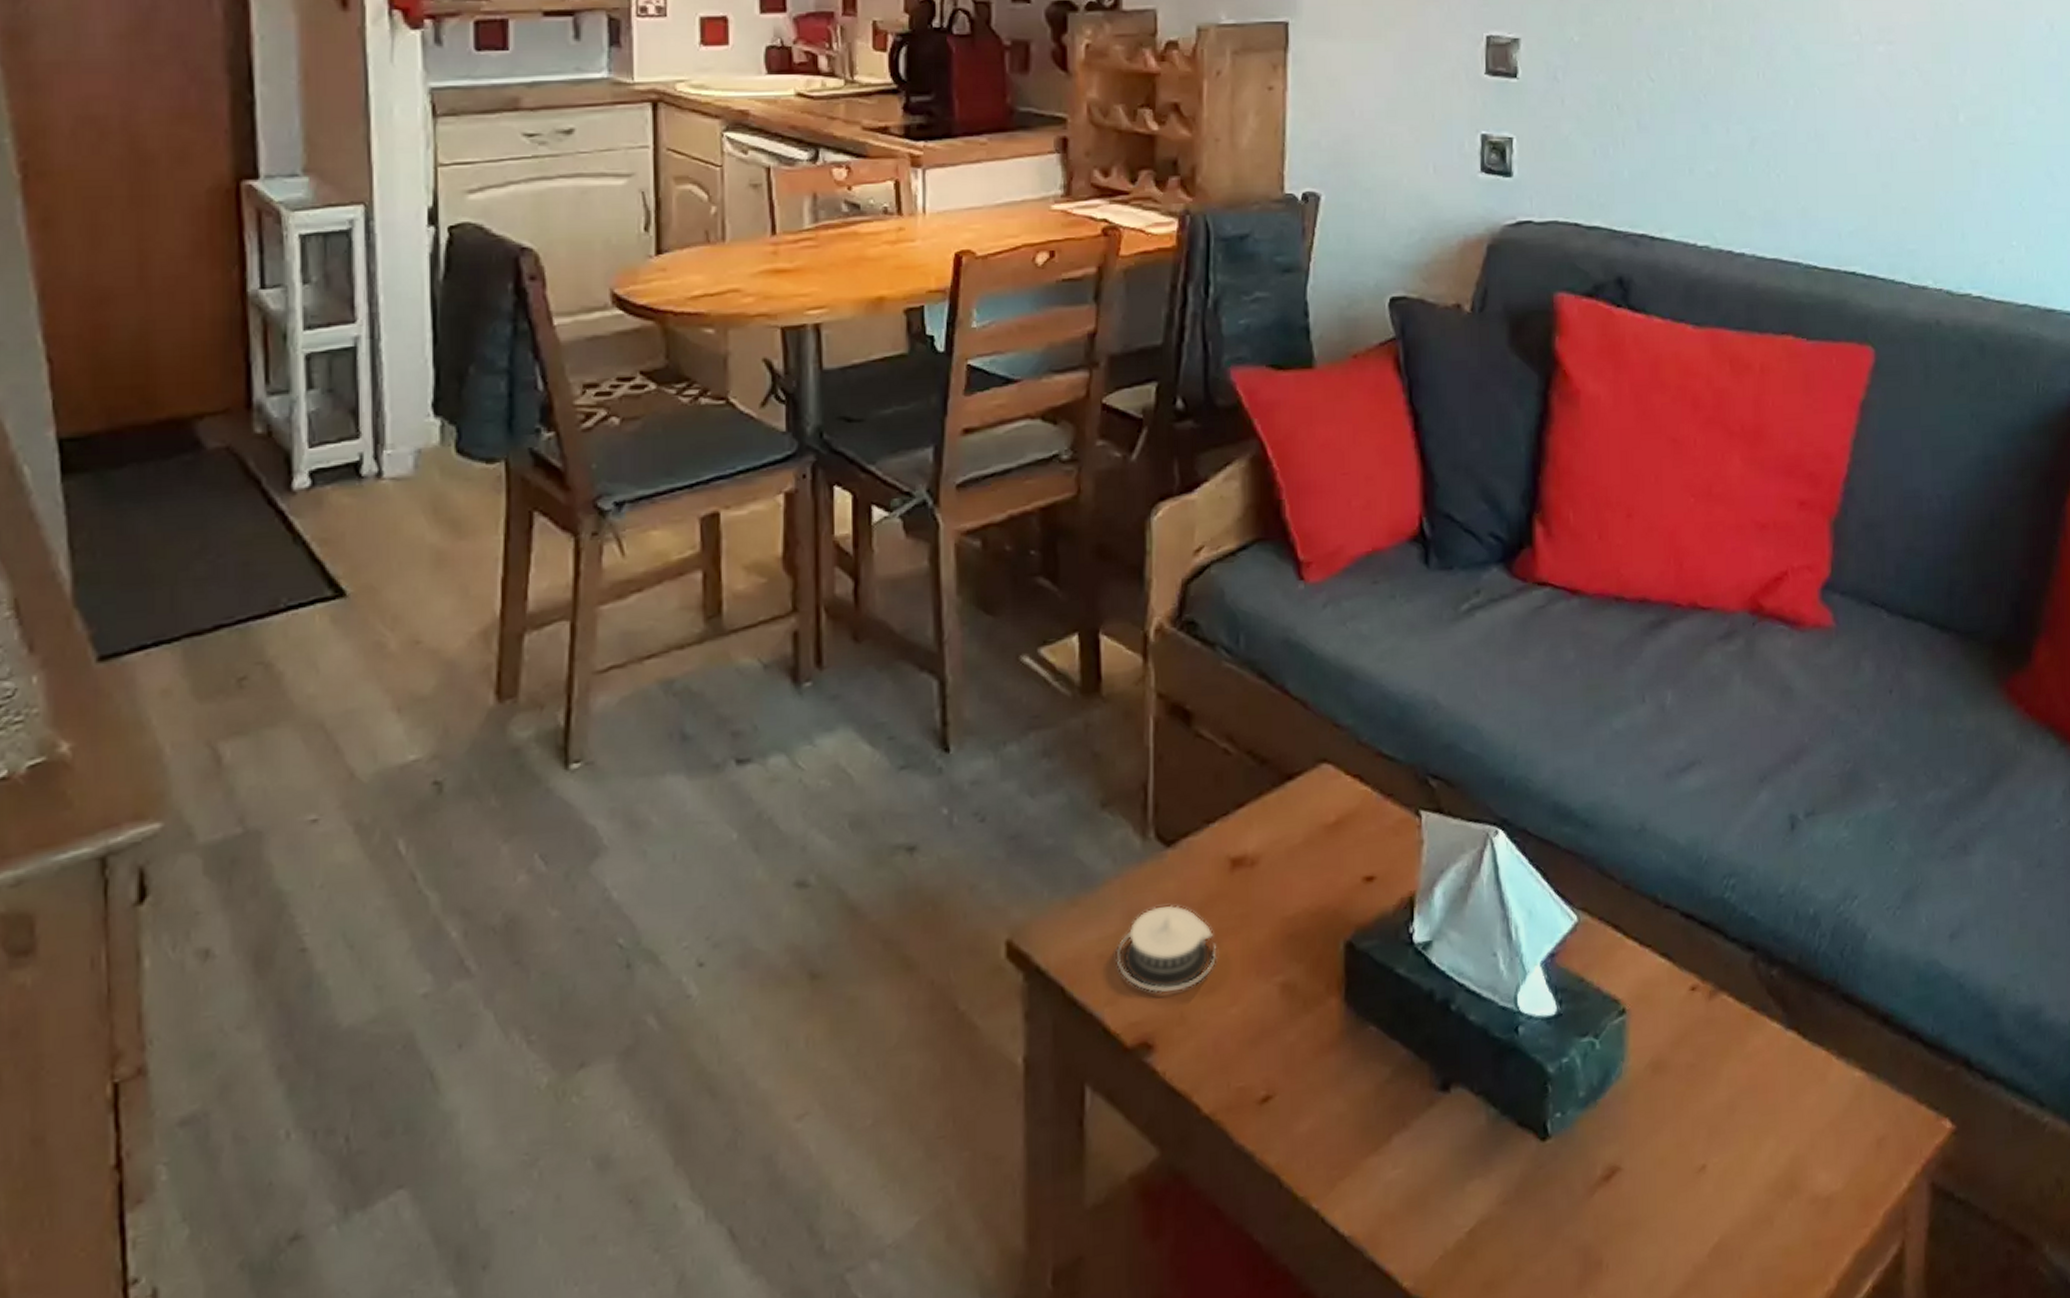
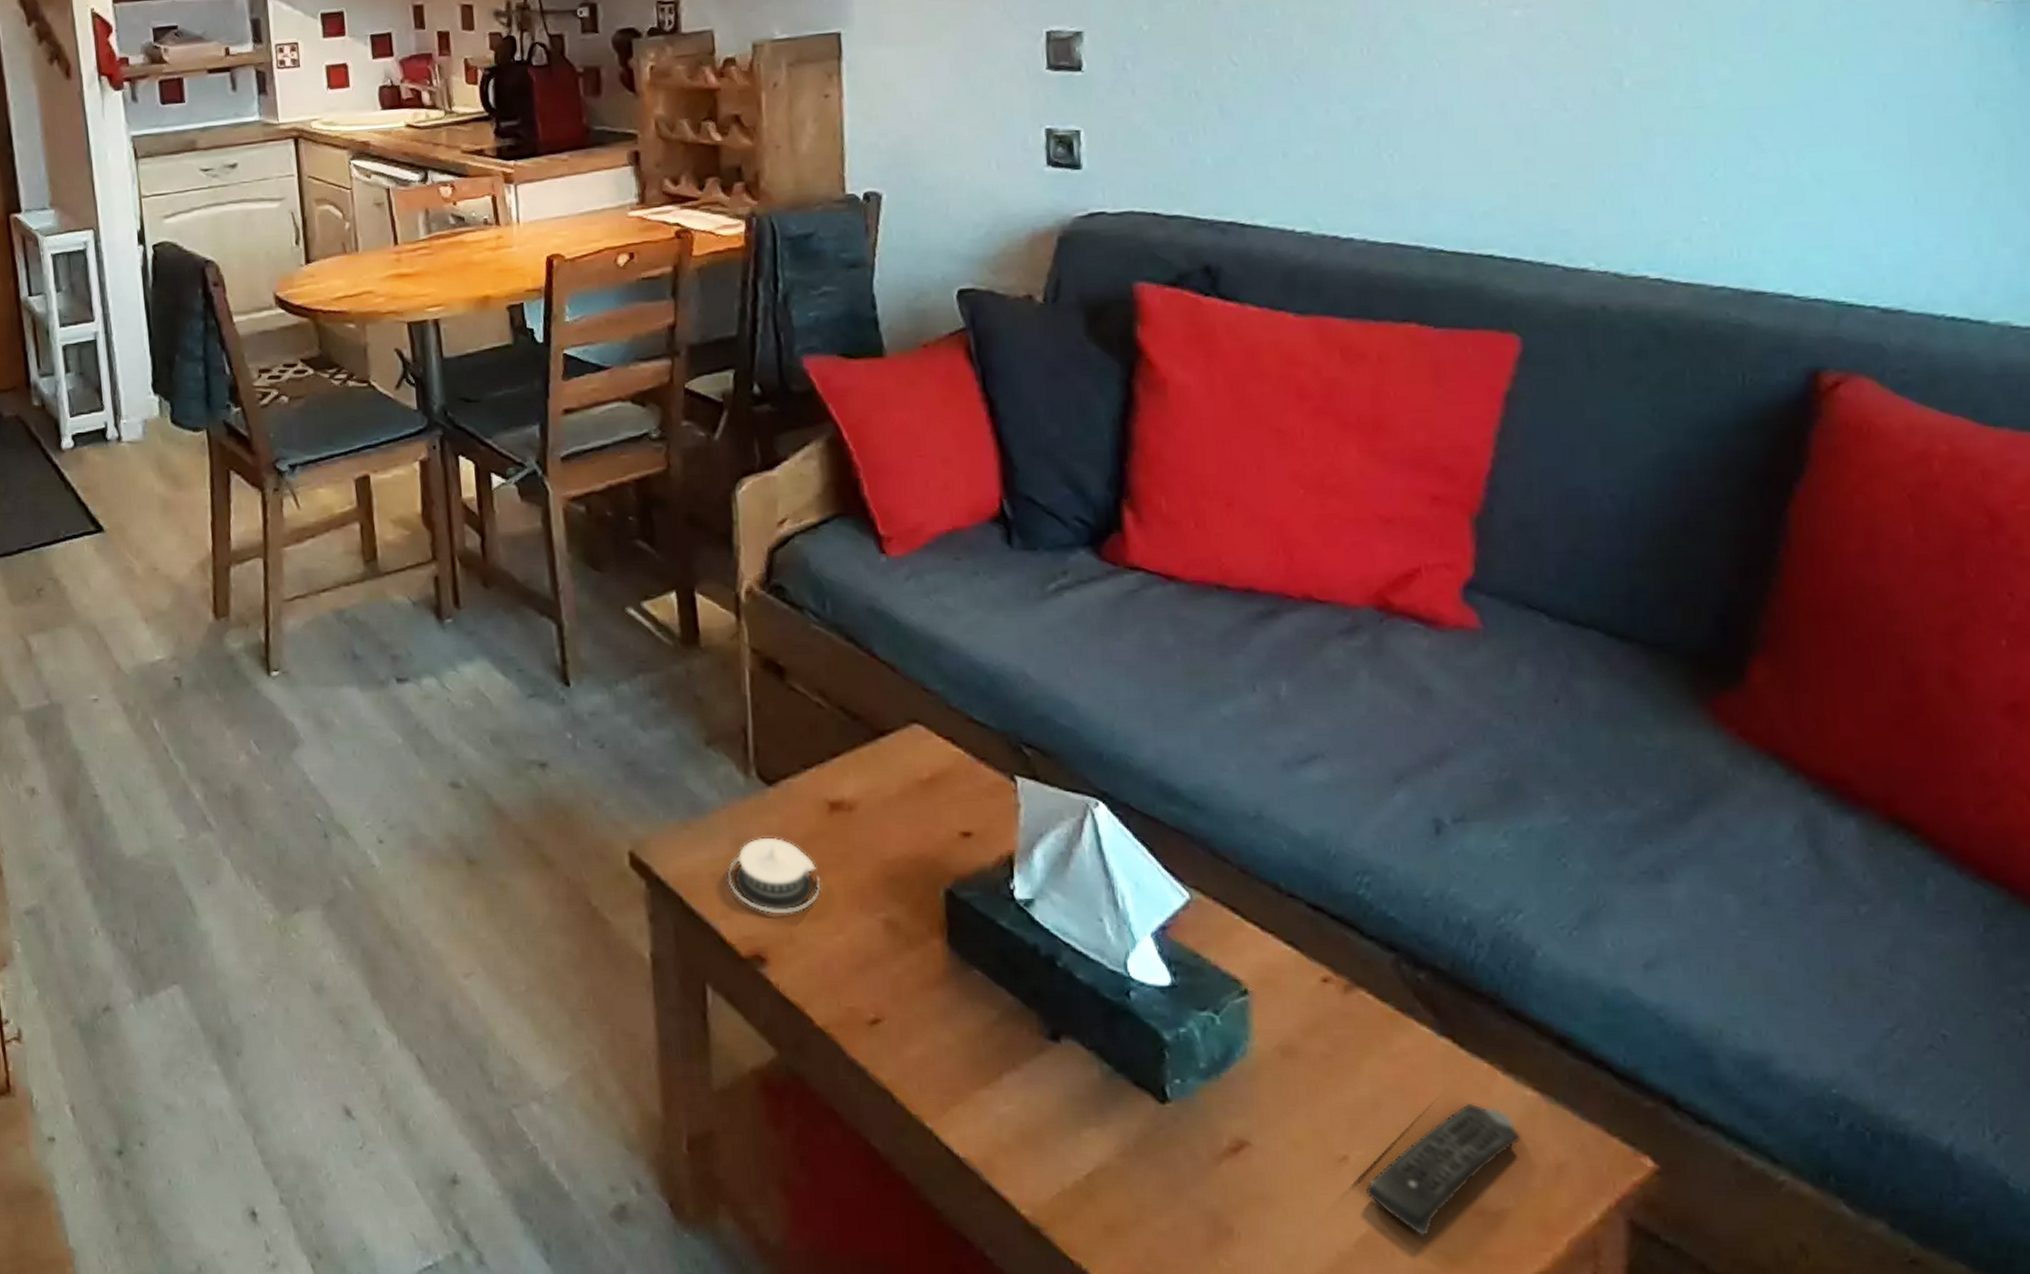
remote control: none [1719,1091,1850,1234] -> present [1365,1102,1522,1236]

